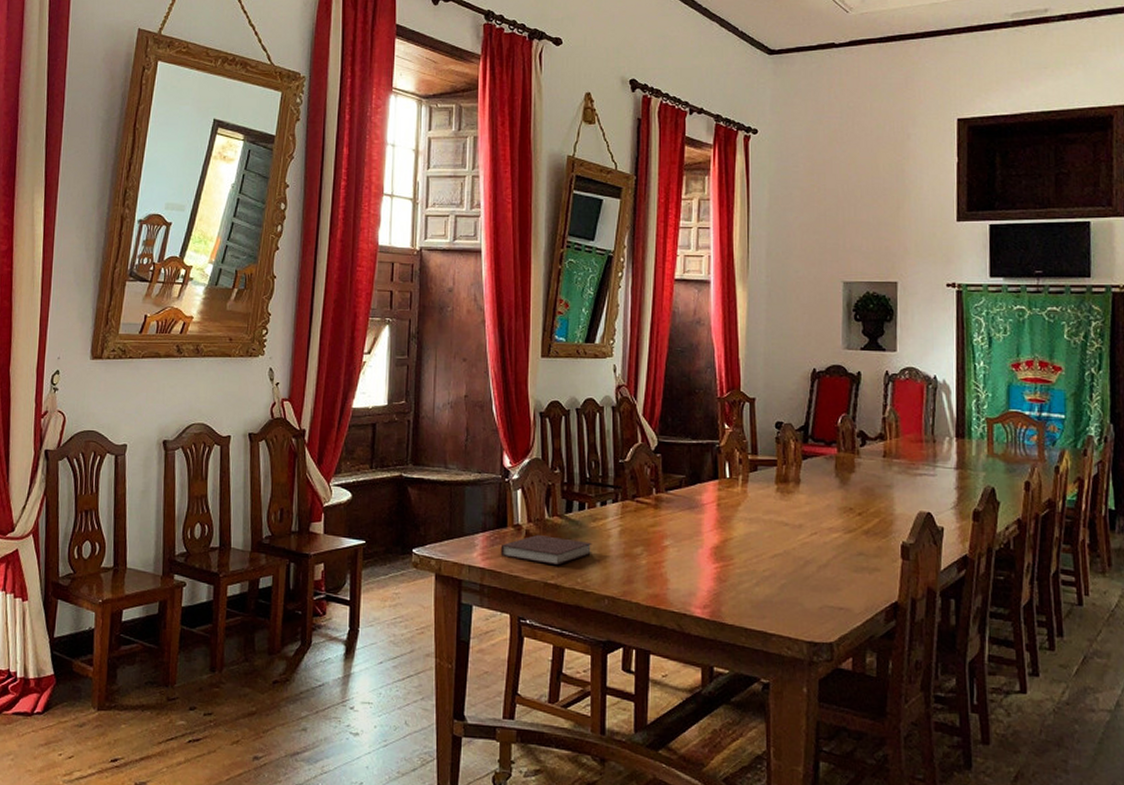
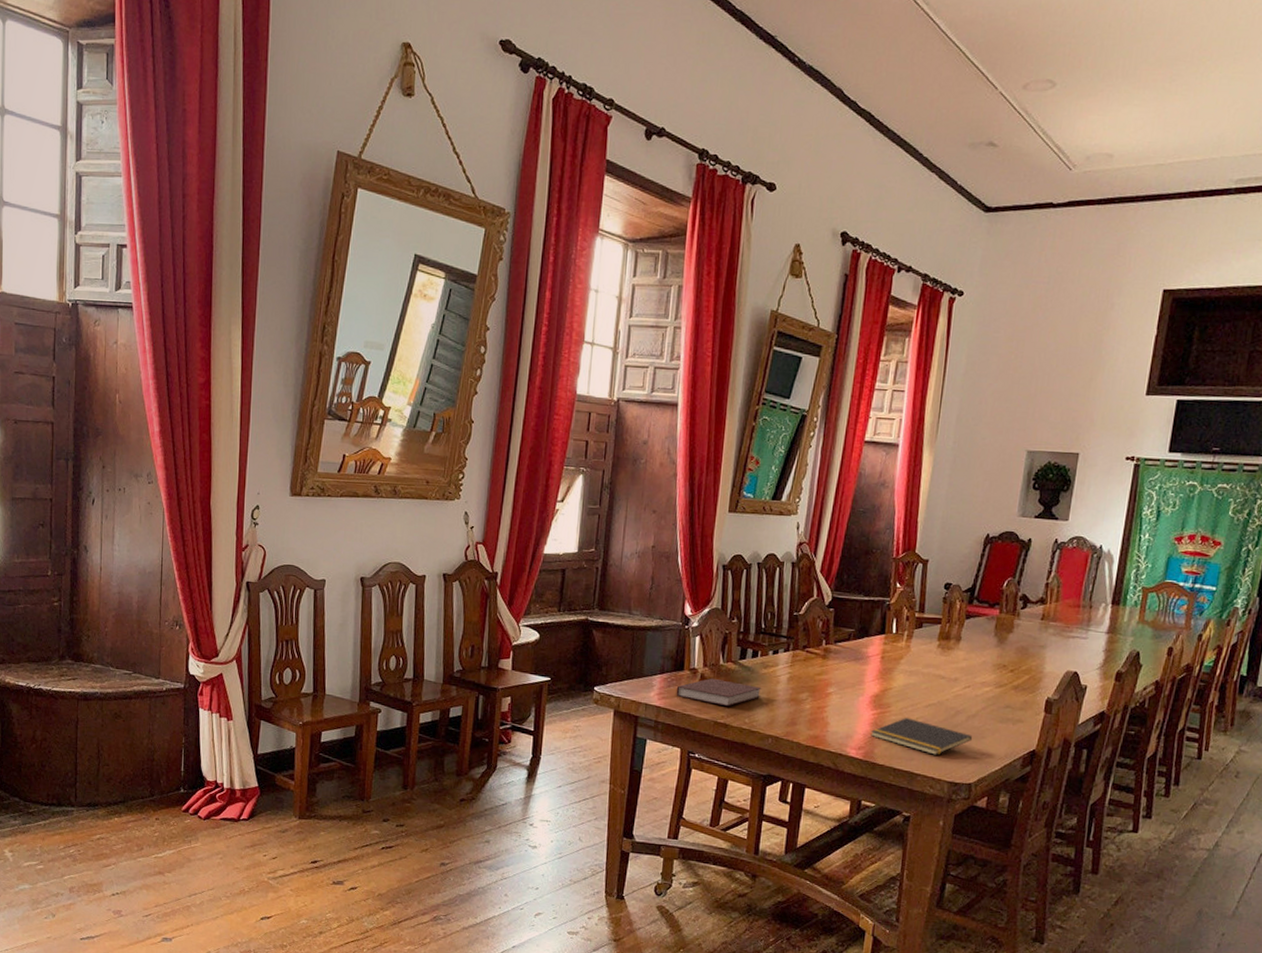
notepad: none [715,571,828,612] -> present [870,718,973,755]

